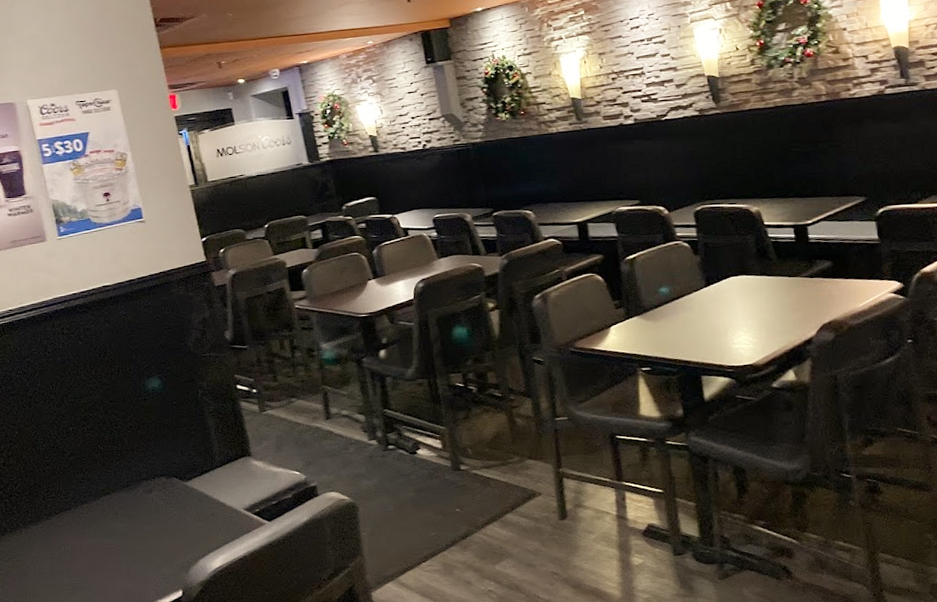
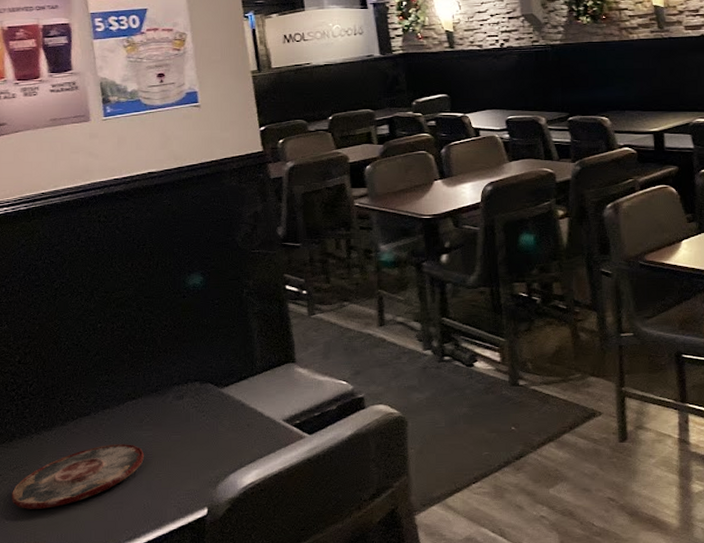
plate: none [7,535,122,595] -> present [11,444,144,509]

